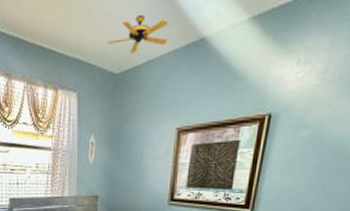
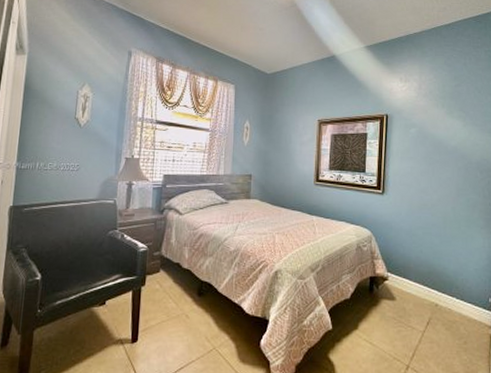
ceiling fan: present [108,15,169,54] -> none [261,34,308,60]

